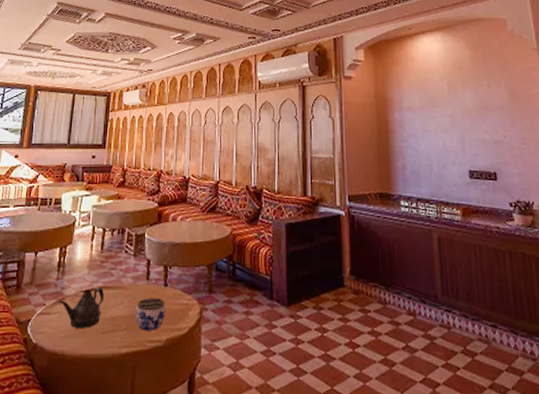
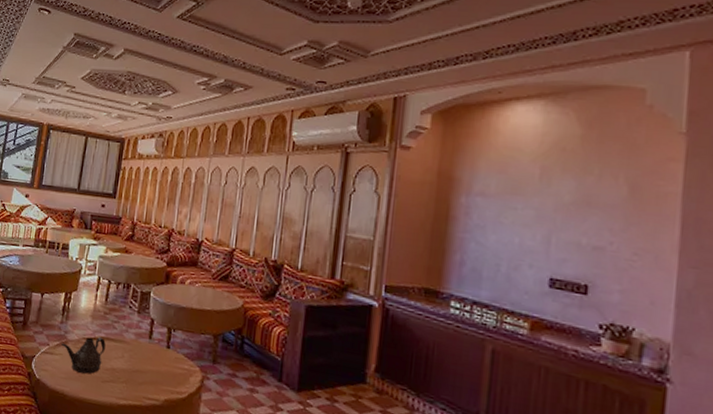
jar: present [135,298,166,330] -> none [135,356,167,389]

